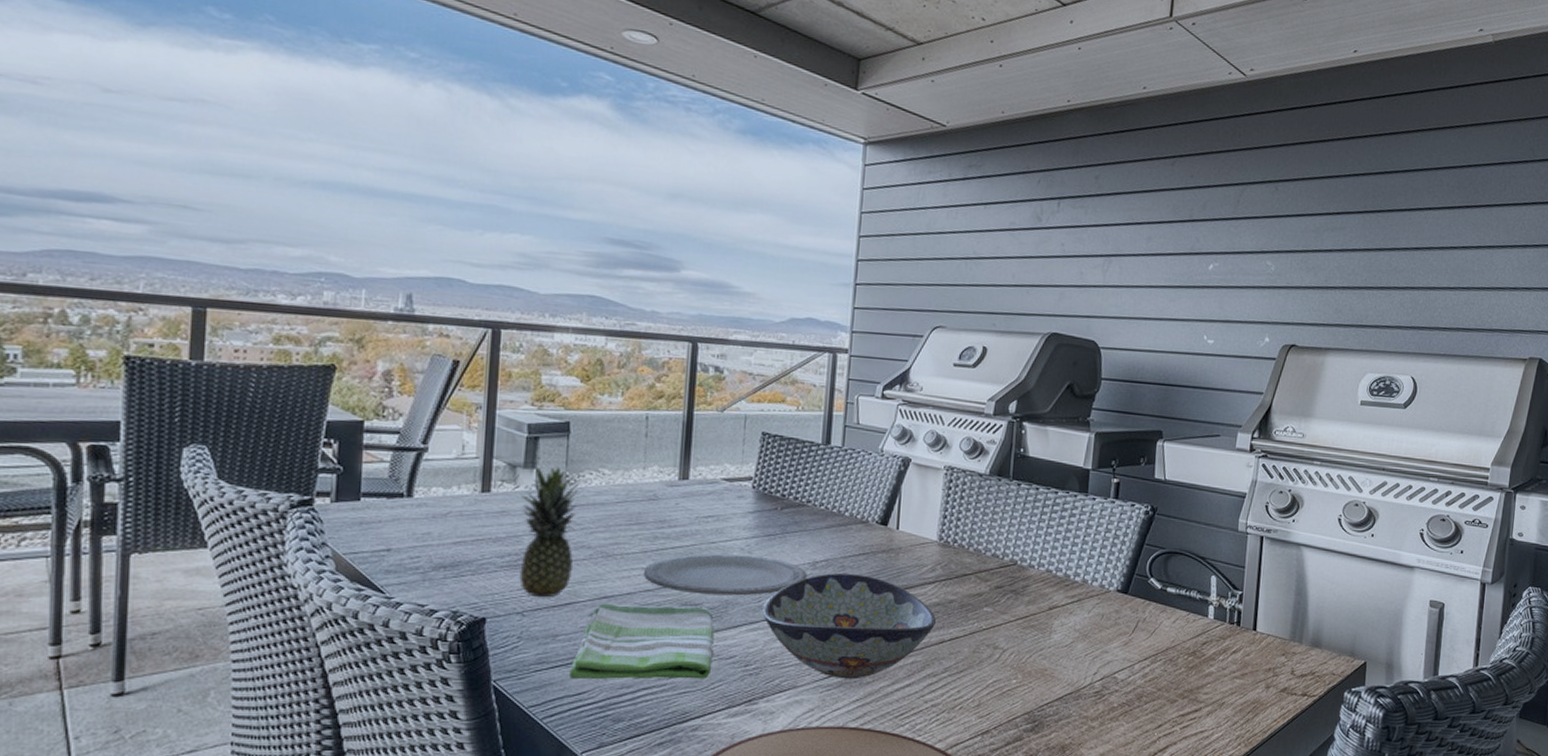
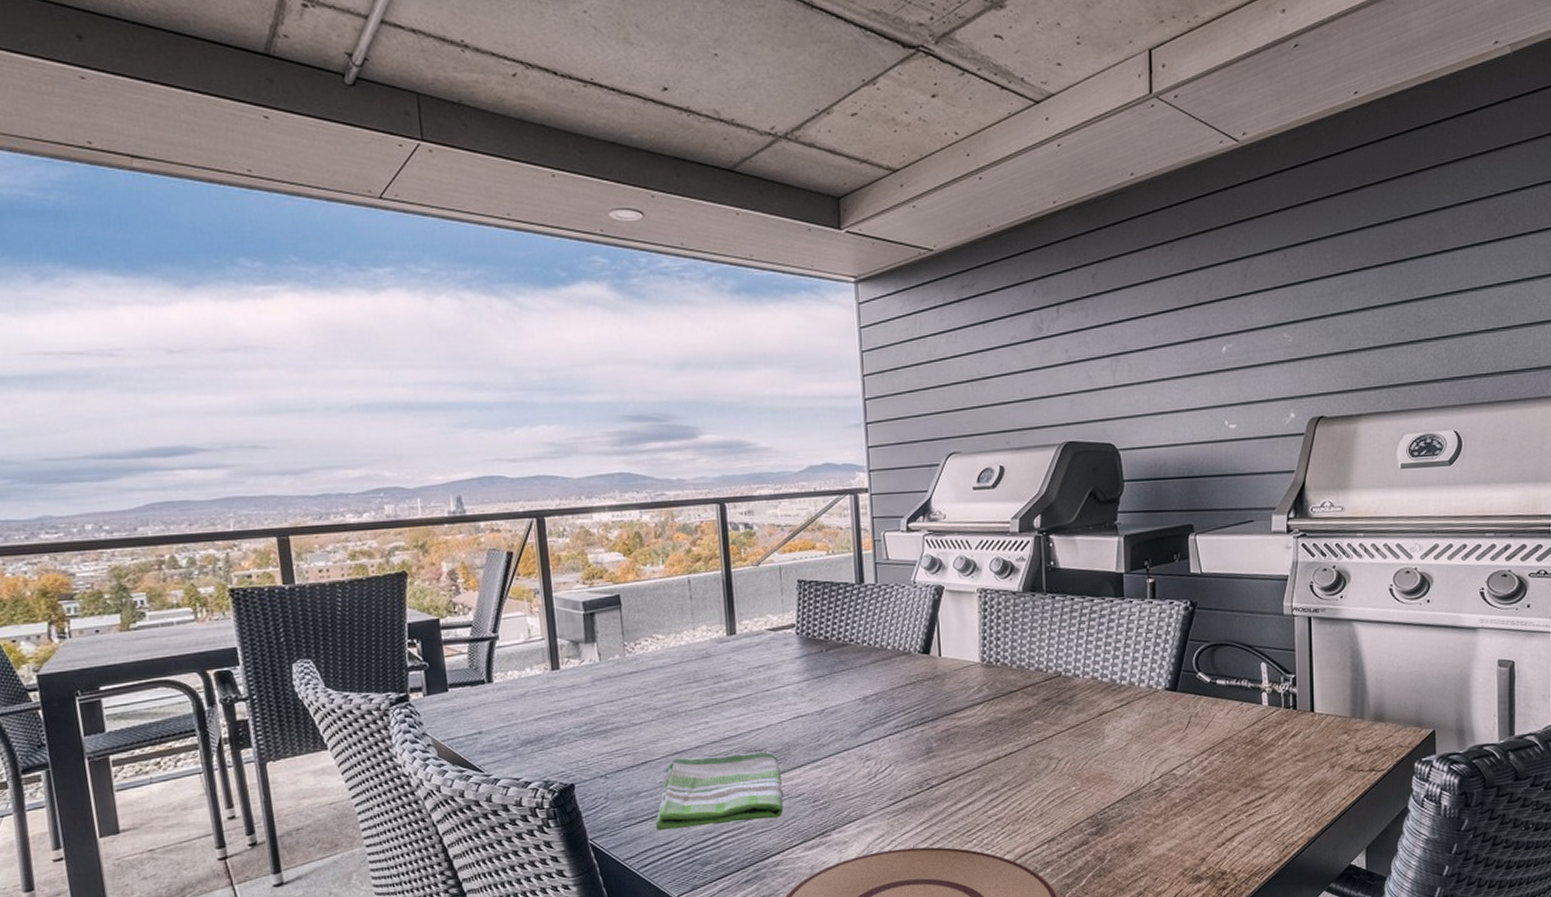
fruit: present [519,466,584,598] -> none [587,637,644,760]
plate: present [643,553,807,596] -> none [707,697,860,740]
decorative bowl: present [762,573,937,680] -> none [823,703,990,804]

